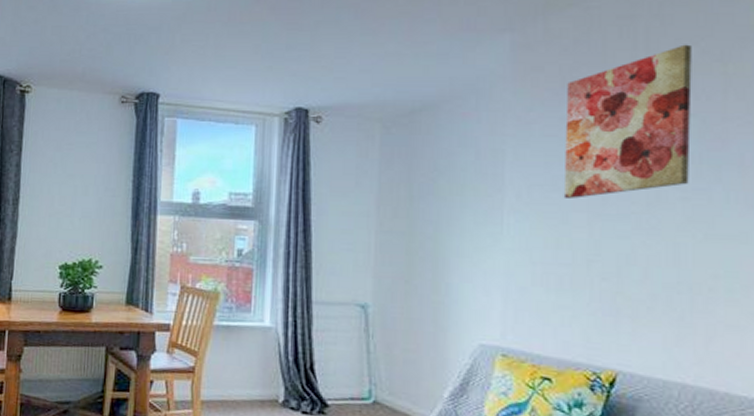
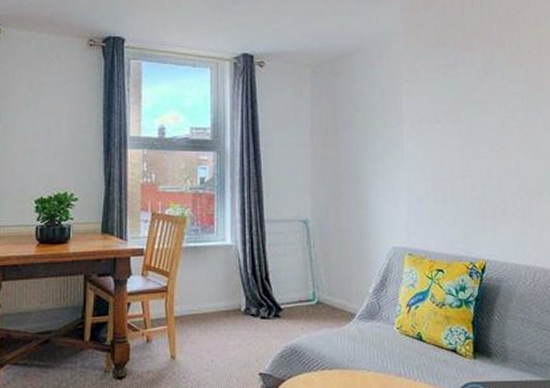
wall art: present [563,44,692,198] -> none [440,13,522,128]

